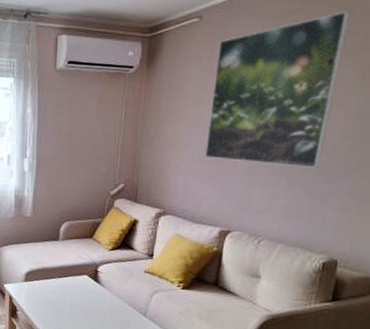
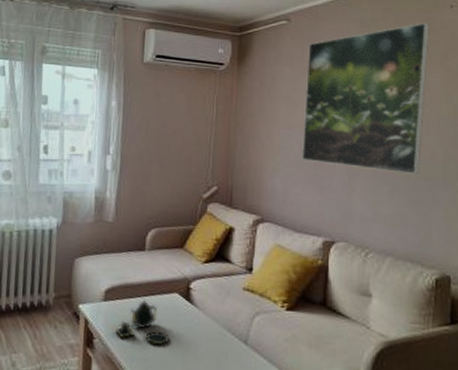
teapot: none [35,280,81,317] -> present [115,299,170,346]

